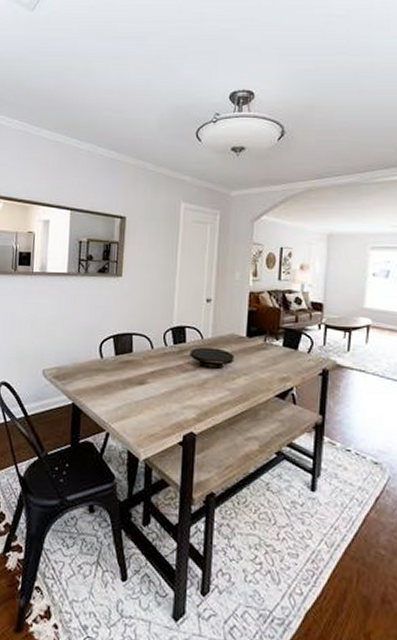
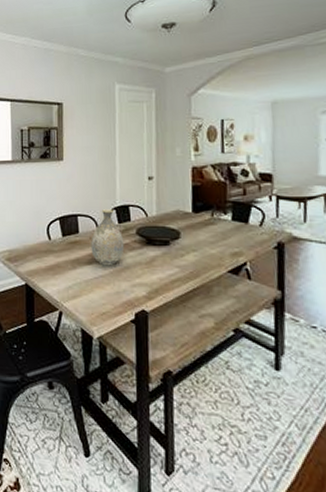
vase: none [144,329,178,387] -> present [91,209,125,266]

